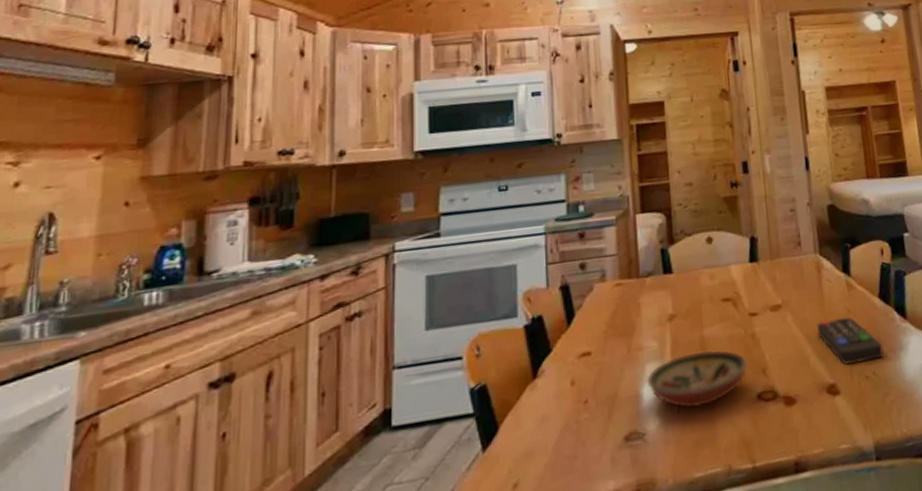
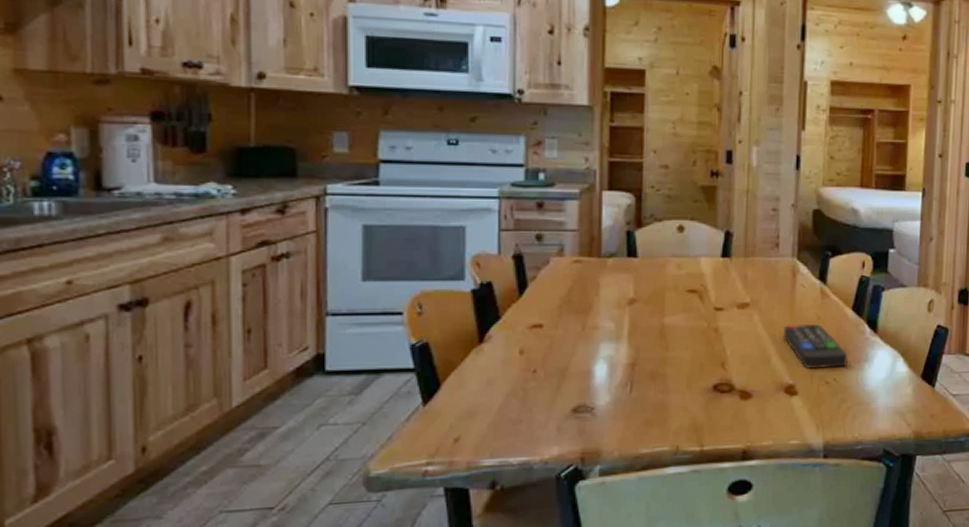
decorative bowl: present [647,349,748,409] -> none [600,337,707,391]

